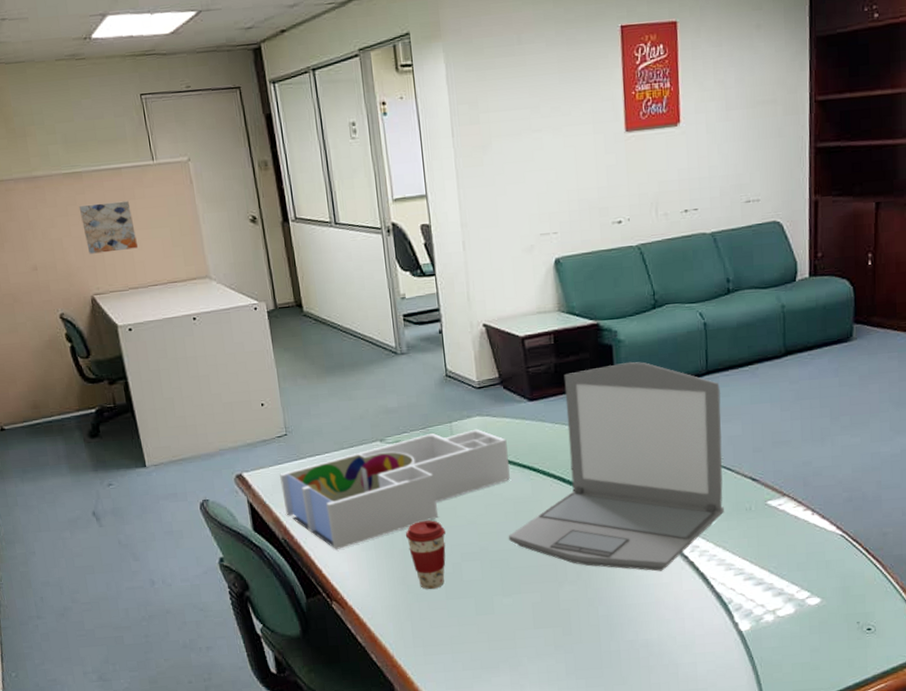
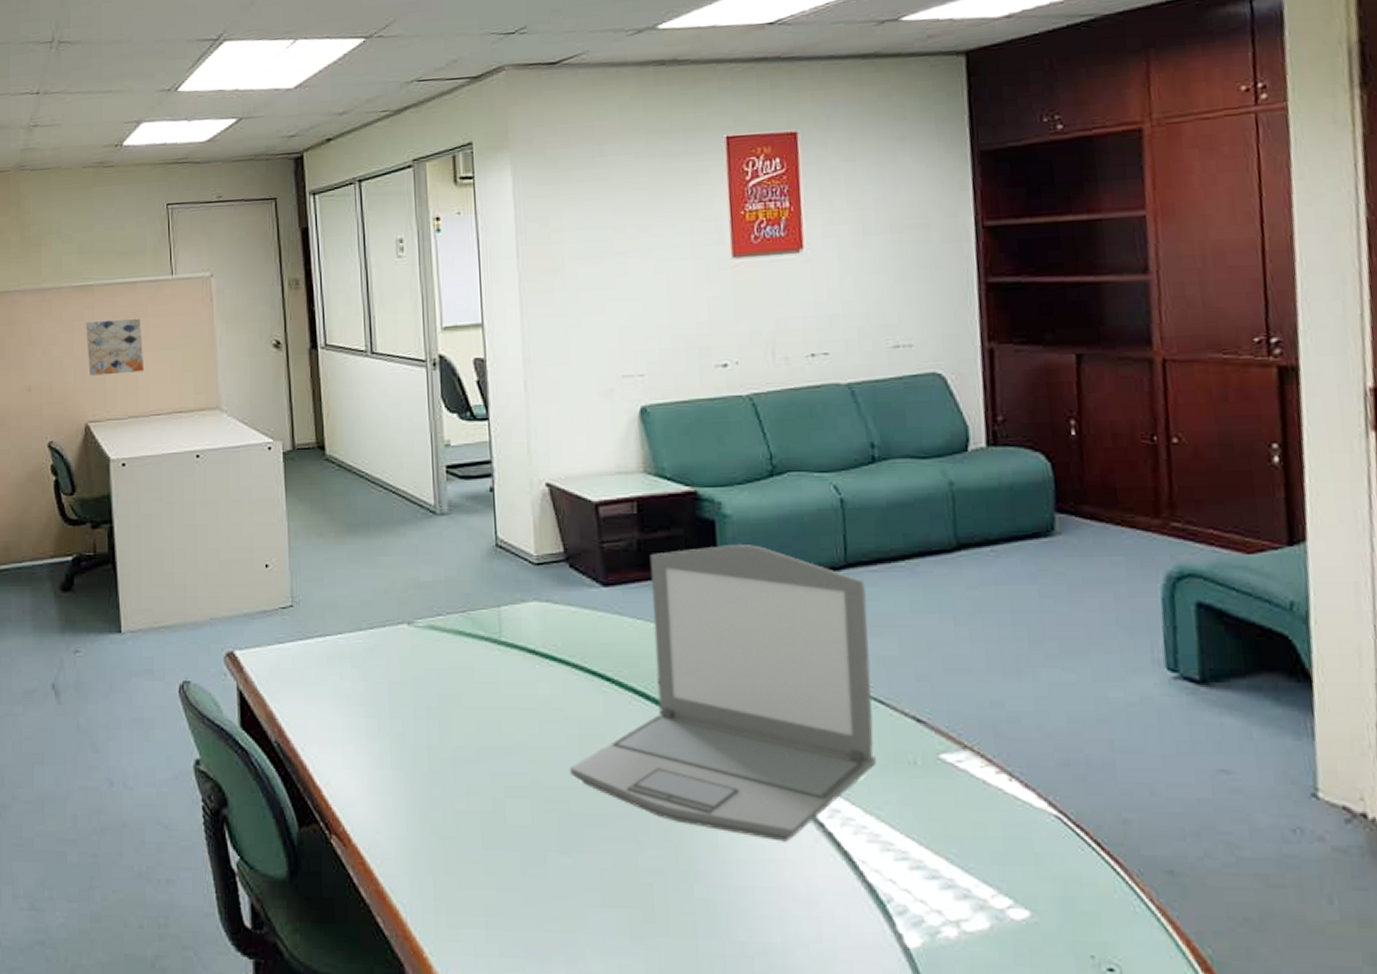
desk organizer: present [280,429,510,550] -> none [280,617,574,763]
coffee cup: present [406,520,446,589] -> none [433,736,485,832]

